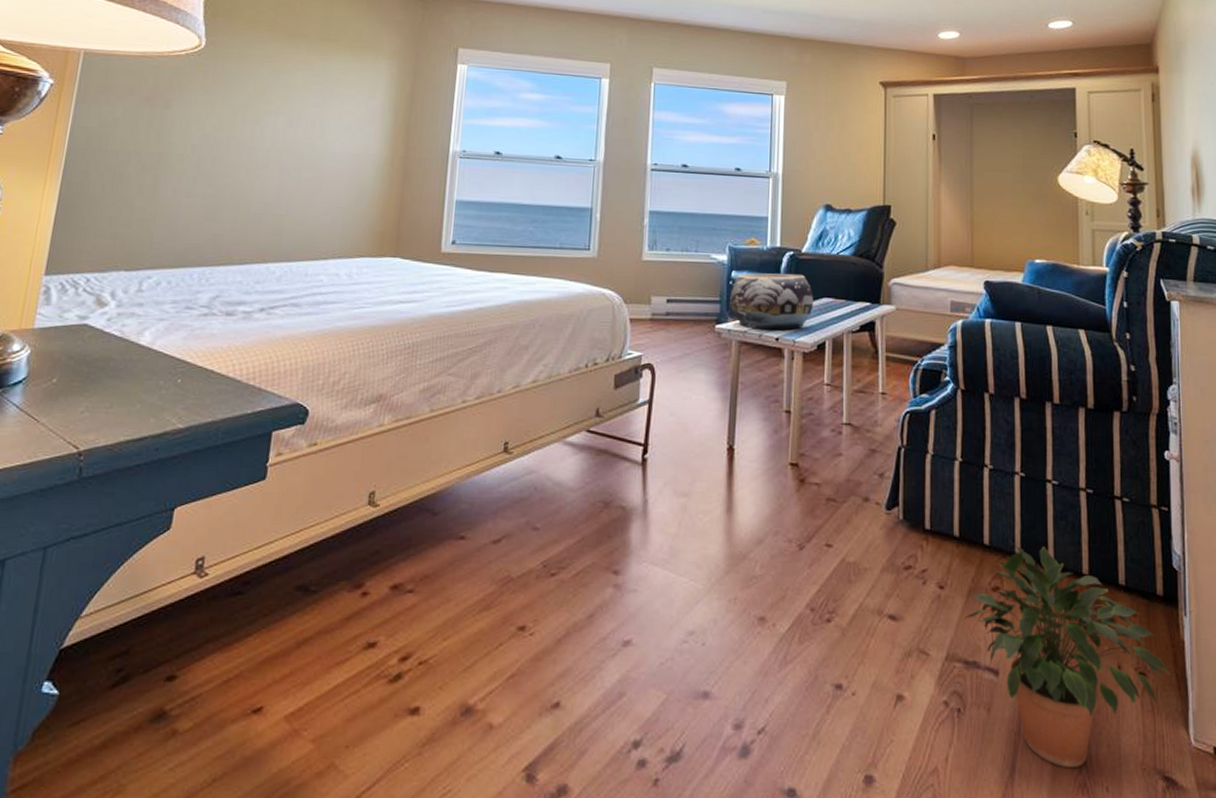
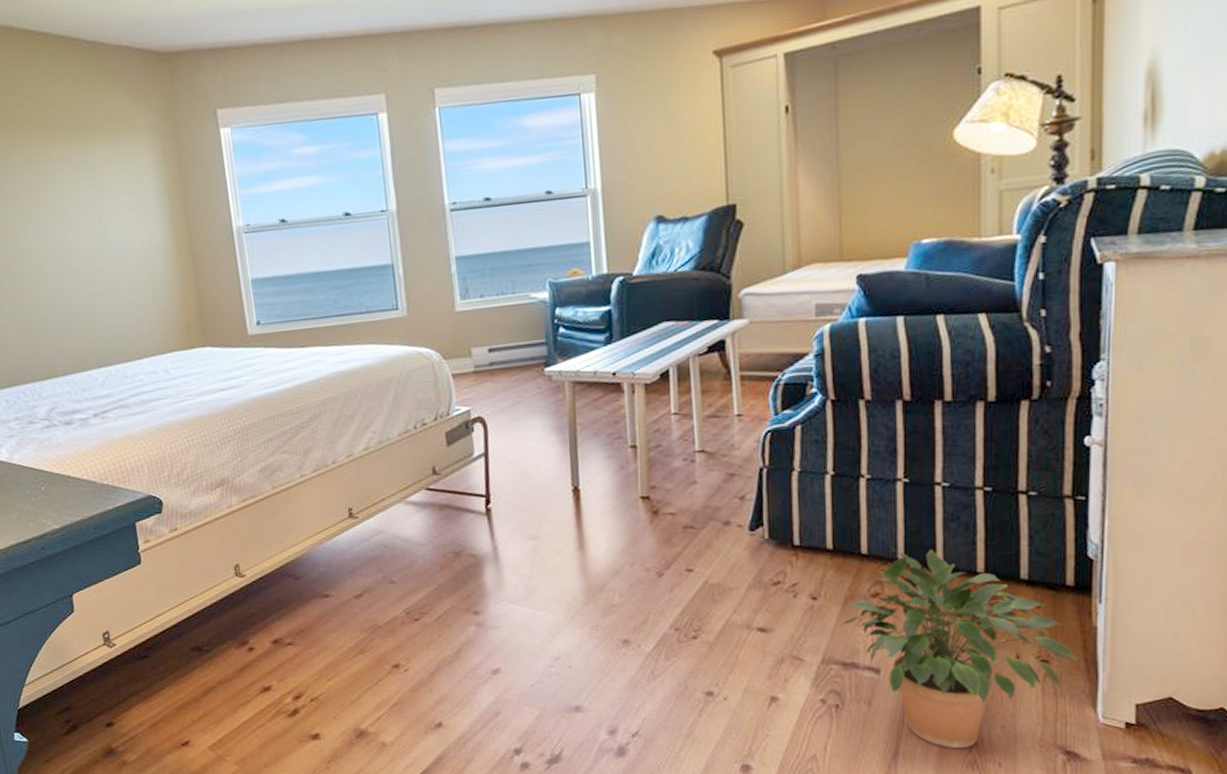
decorative bowl: present [730,273,814,329] -> none [556,300,652,366]

